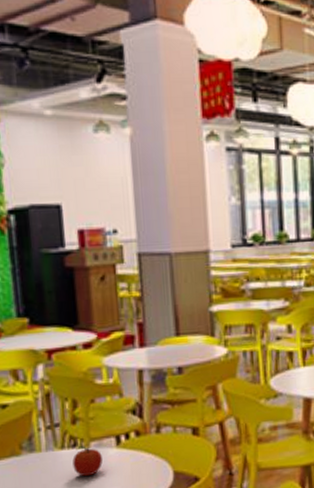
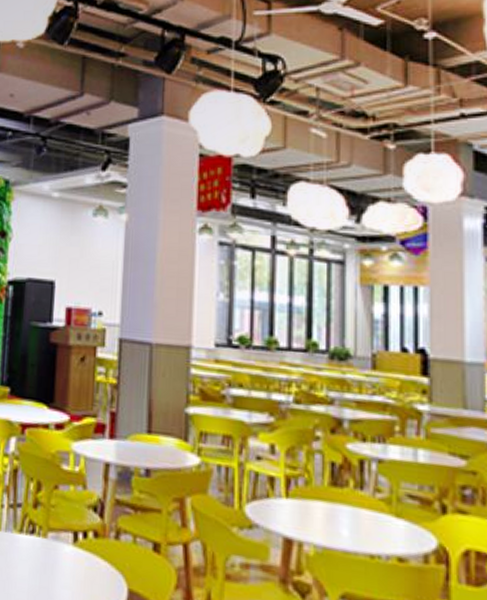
fruit: present [72,446,103,477] -> none [28,534,57,571]

